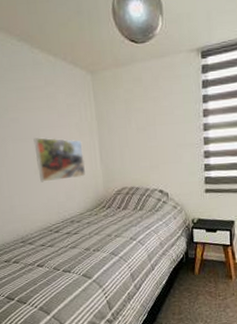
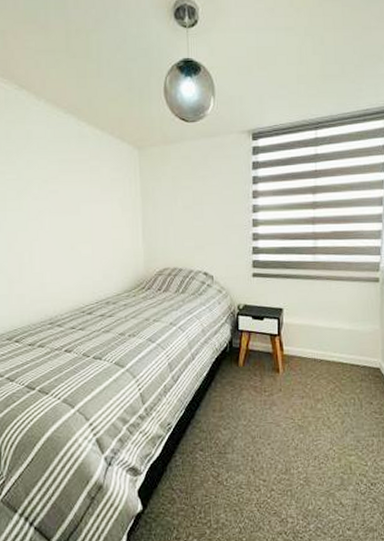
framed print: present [33,137,86,183] -> none [72,211,126,259]

